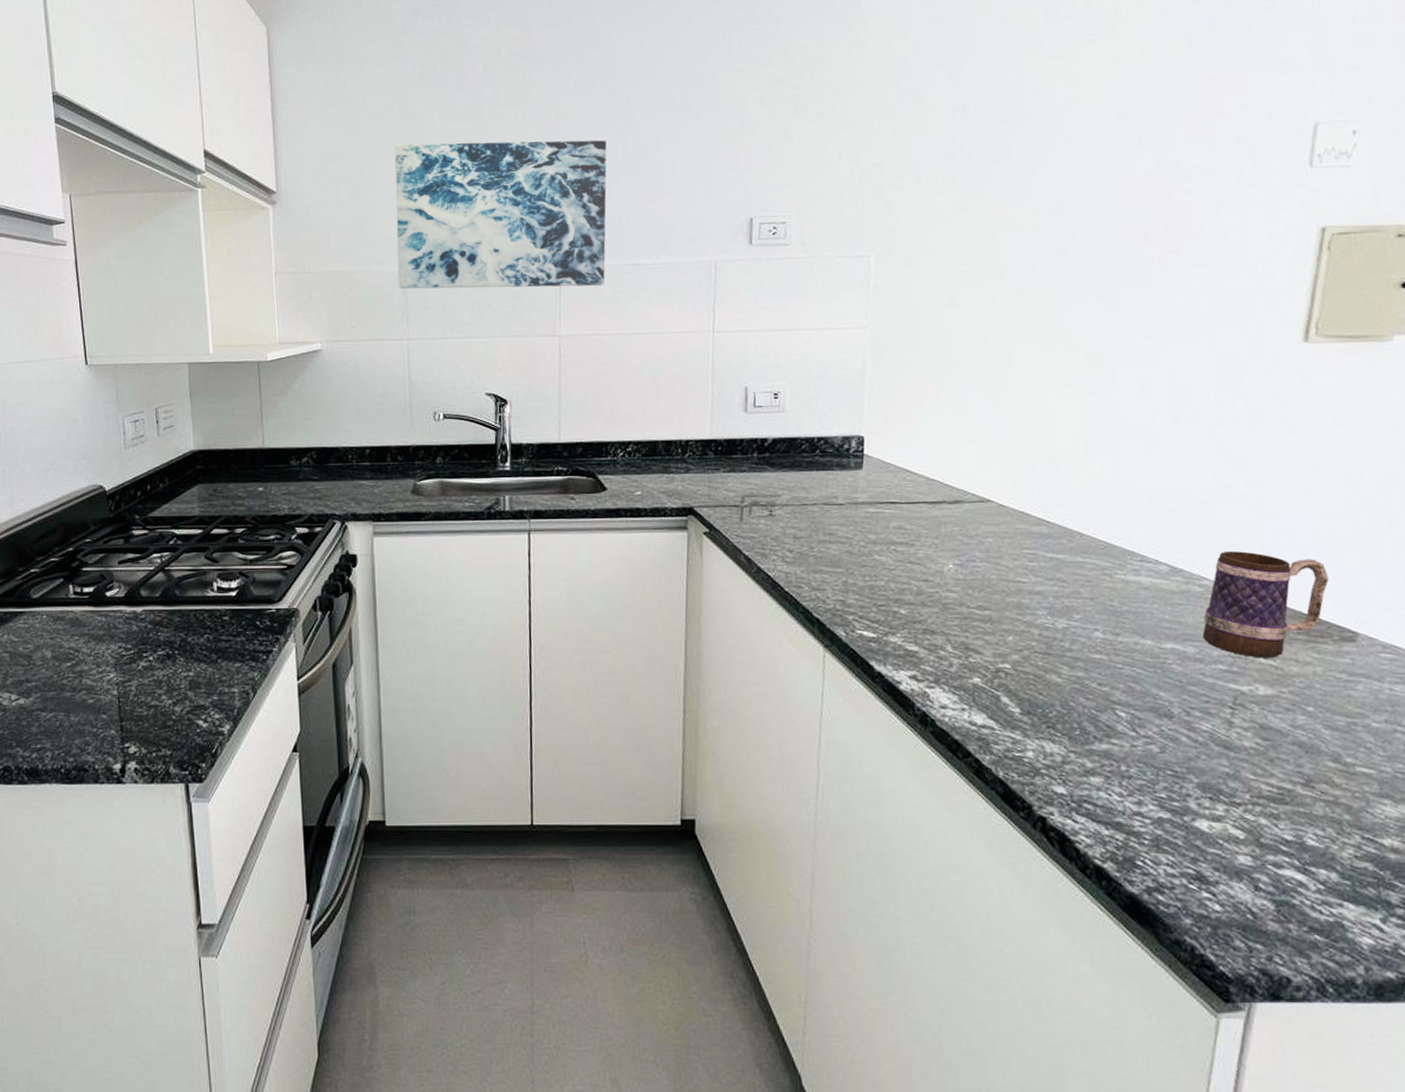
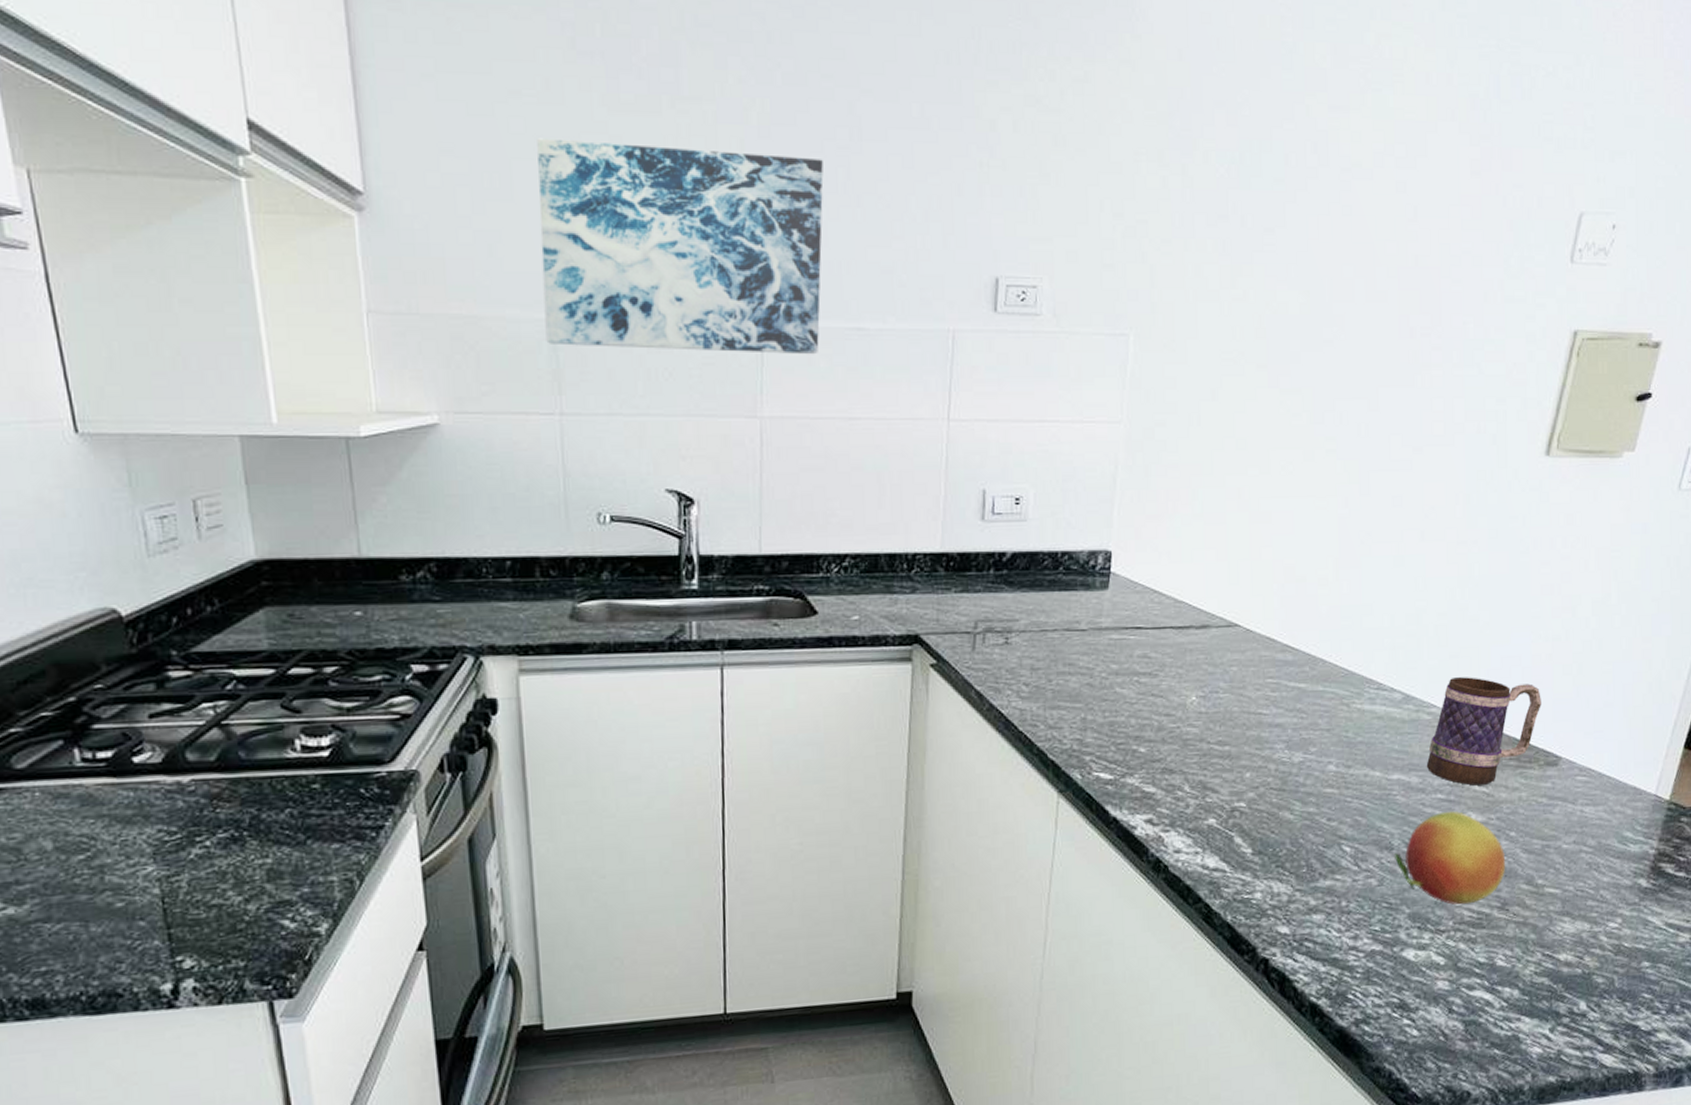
fruit: none [1175,682,1307,778] -> present [1395,810,1506,905]

